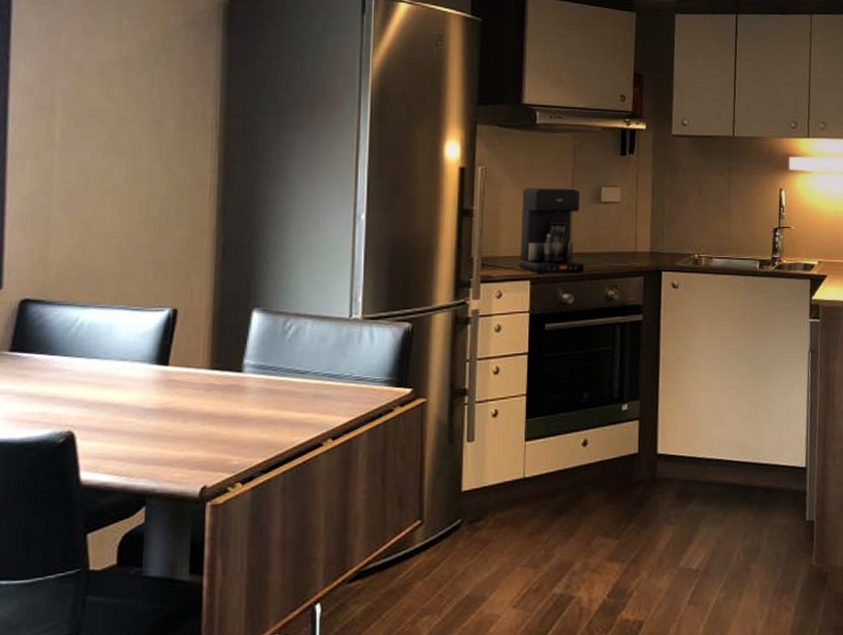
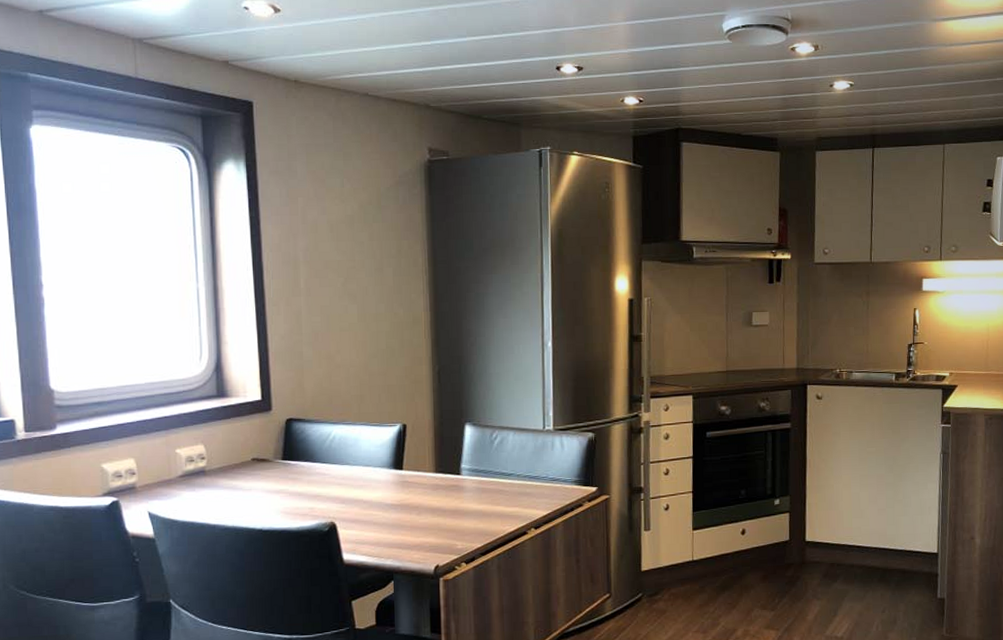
coffee maker: present [518,188,585,274] -> none [682,314,740,389]

